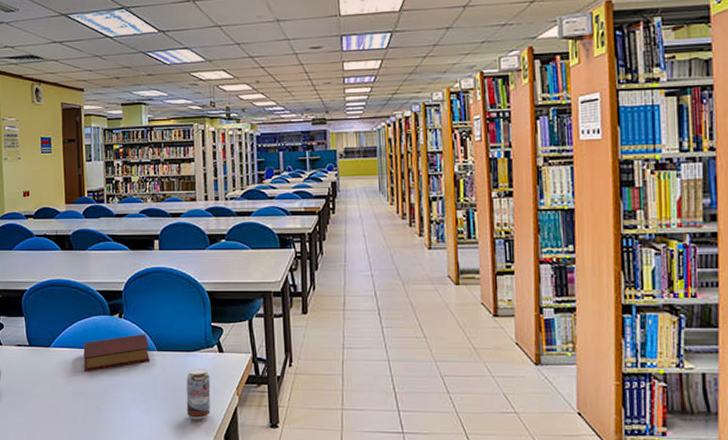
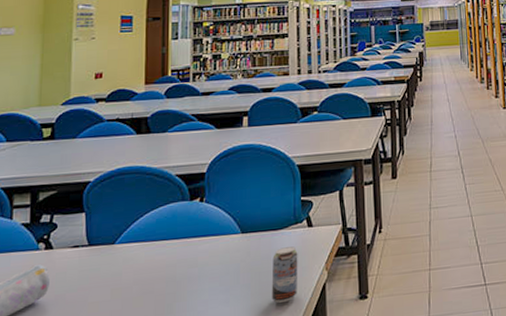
book: present [83,334,151,372] -> none [155,217,234,267]

